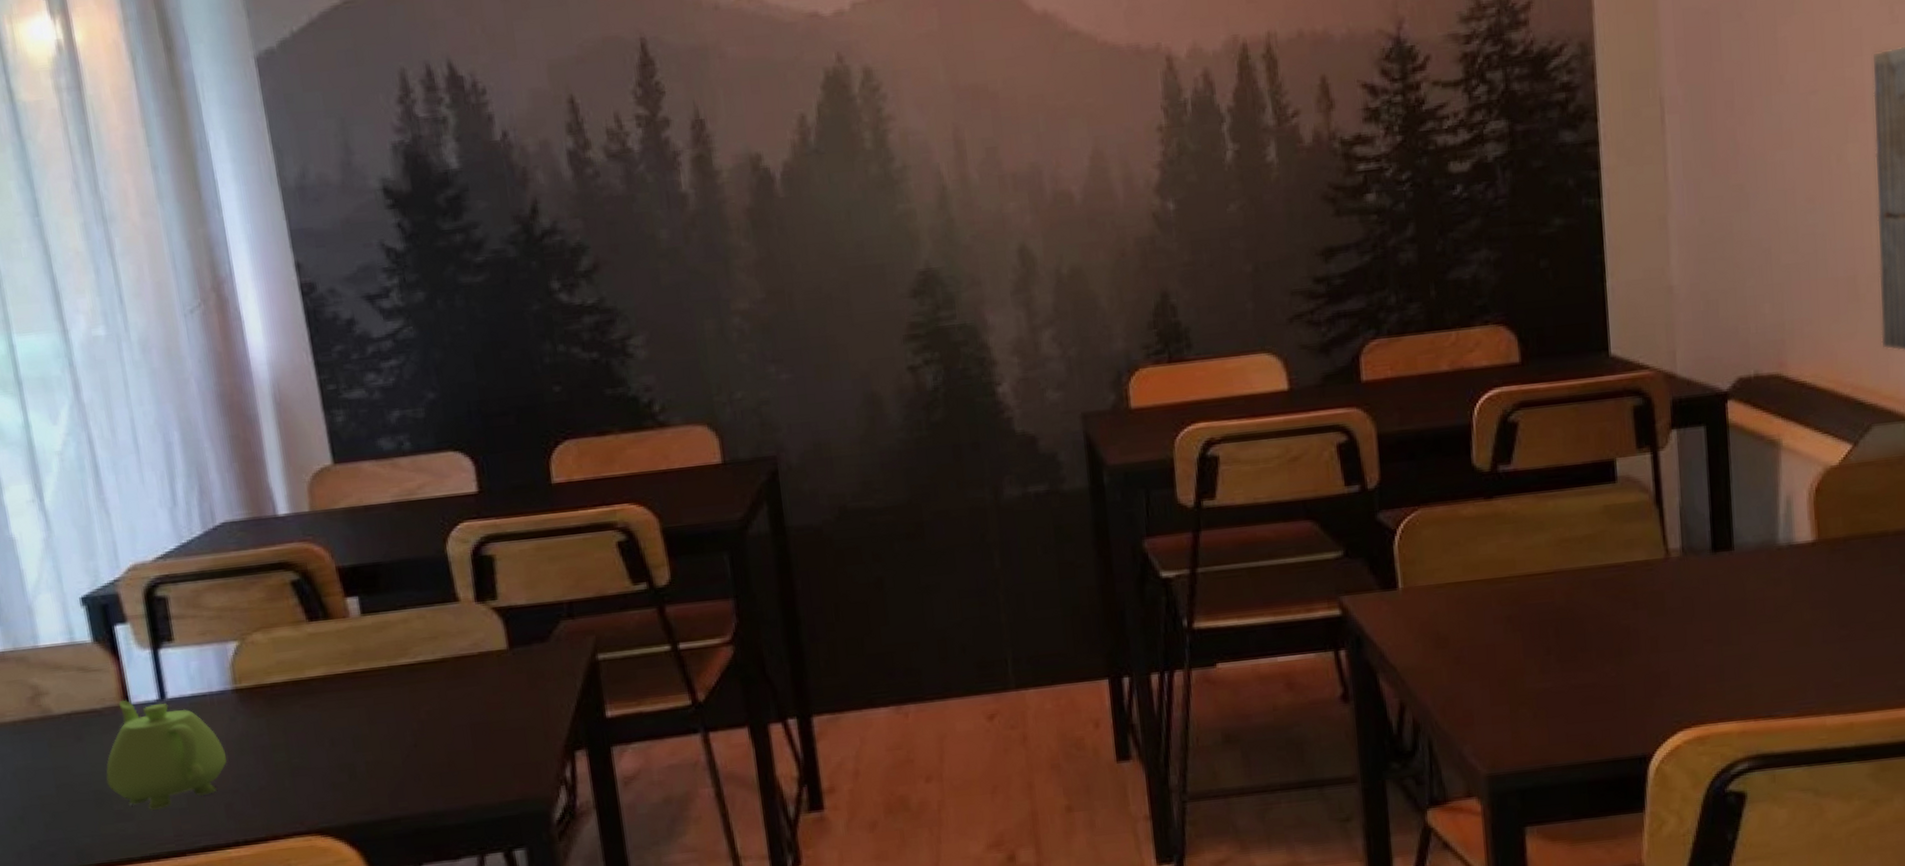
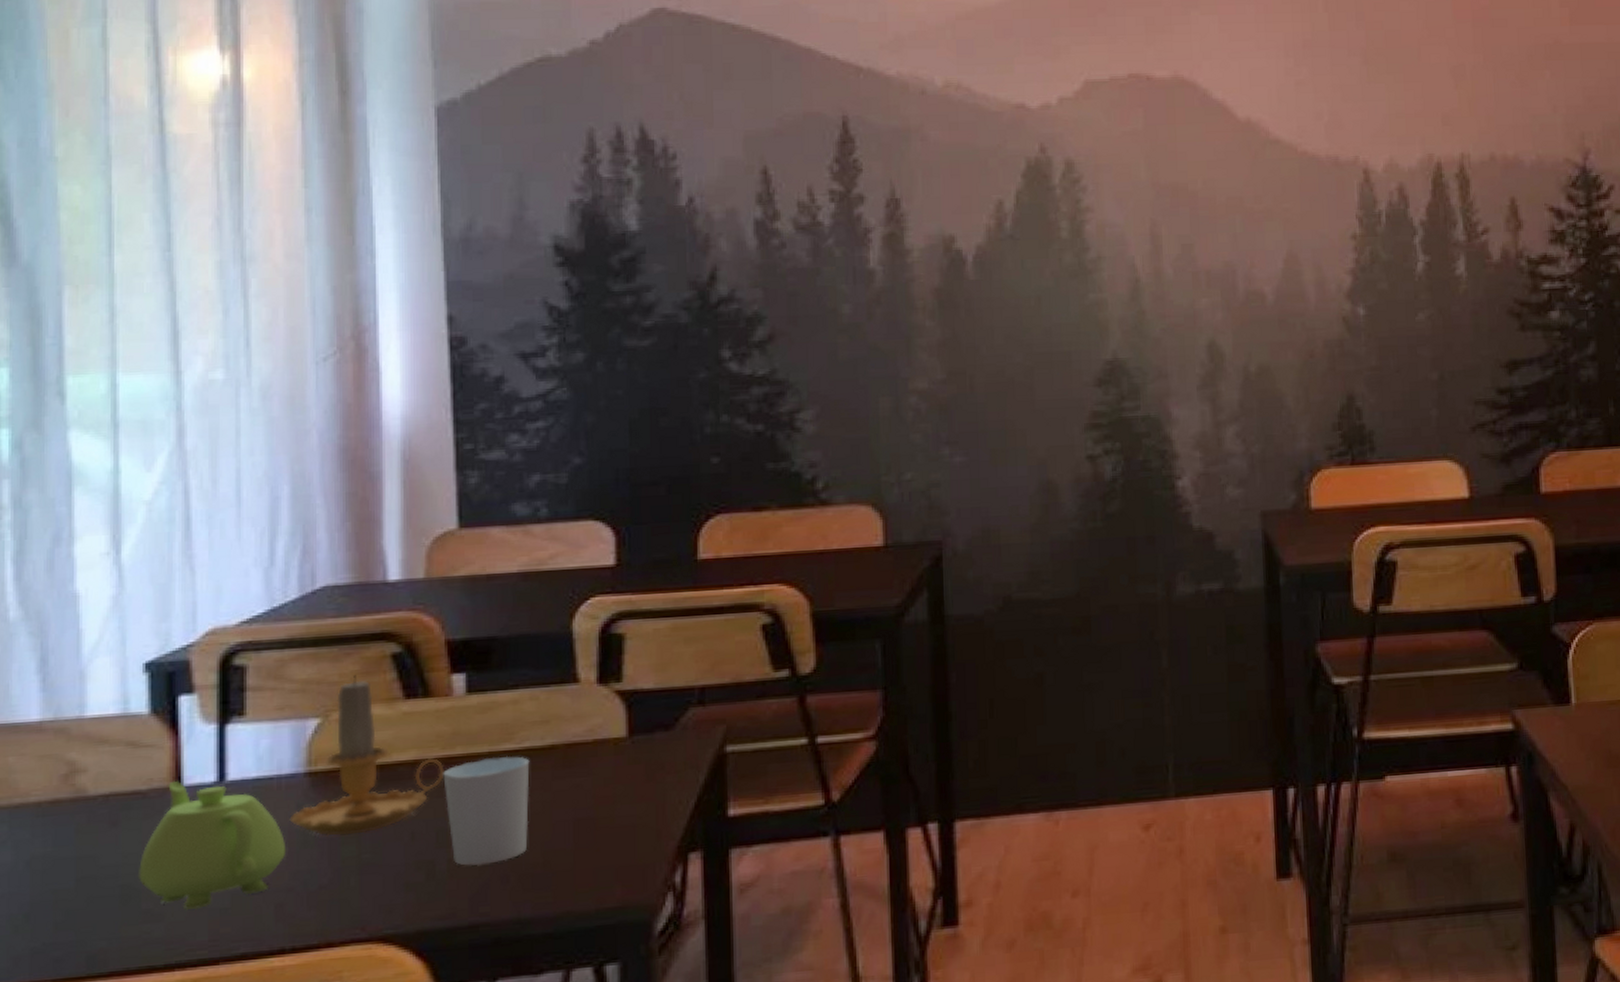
candle: none [225,602,352,745] -> present [289,675,444,837]
cup: none [351,669,433,767] -> present [443,756,530,866]

